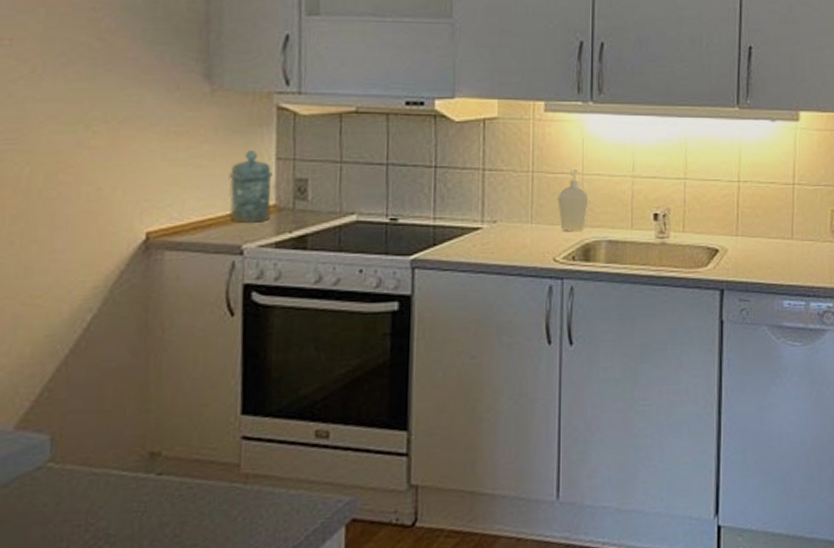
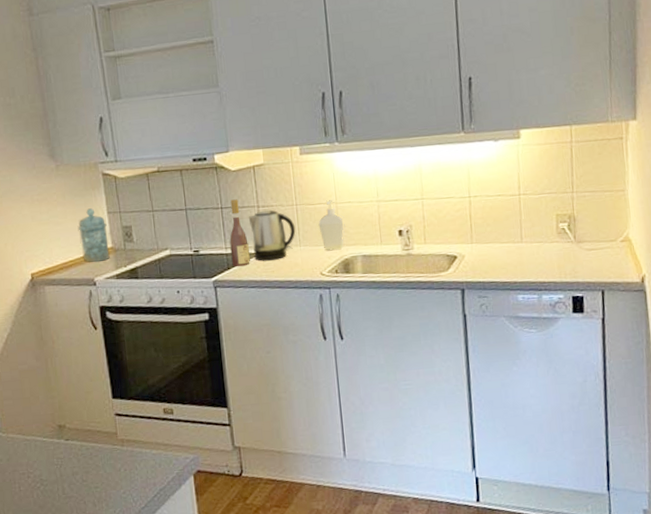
wine bottle: none [440,157,465,244] -> present [229,199,250,267]
kettle: none [469,174,528,239] -> present [248,209,296,261]

